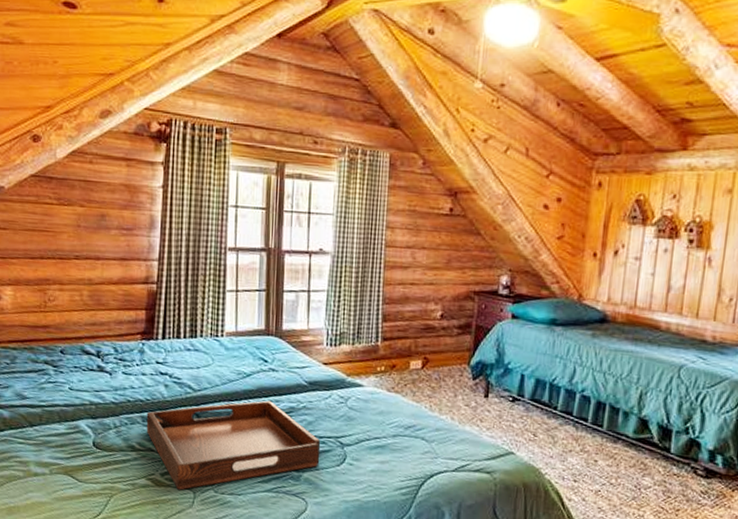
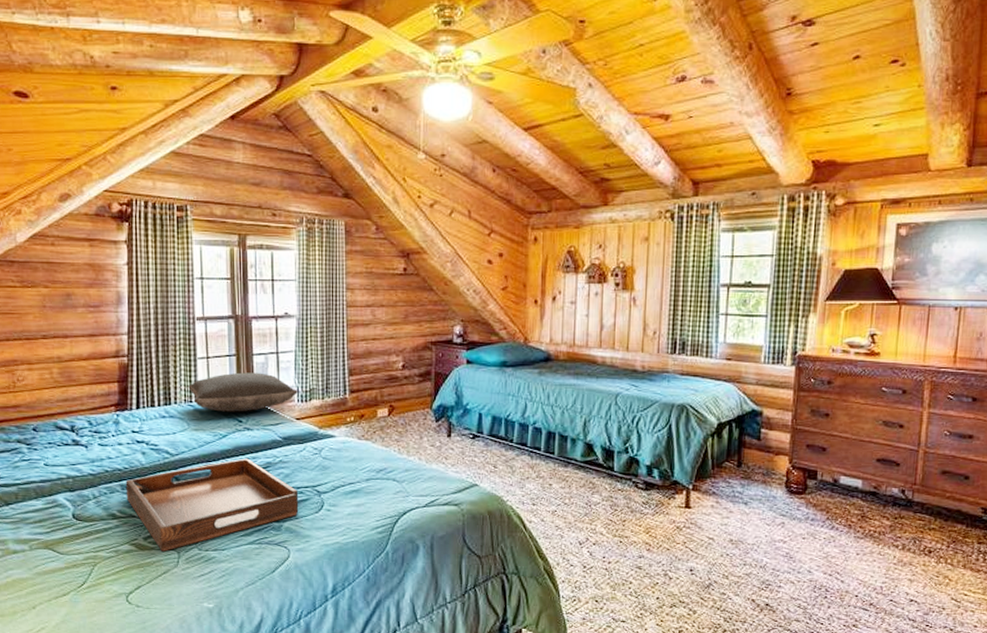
pillow: none [215,309,327,352] -> present [188,372,298,412]

